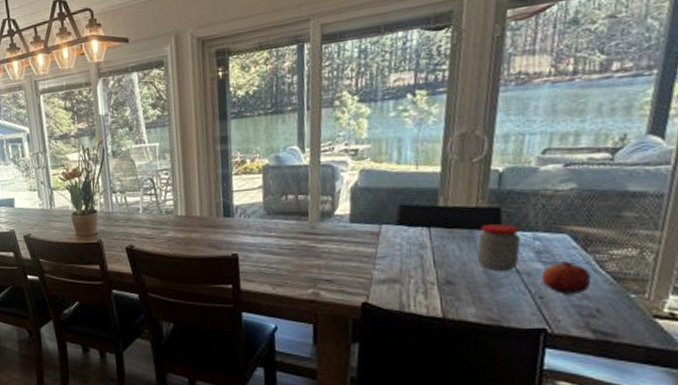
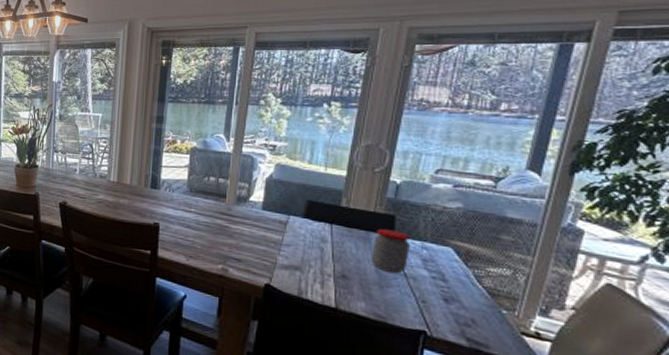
fruit: present [540,261,591,294] -> none [425,271,468,303]

